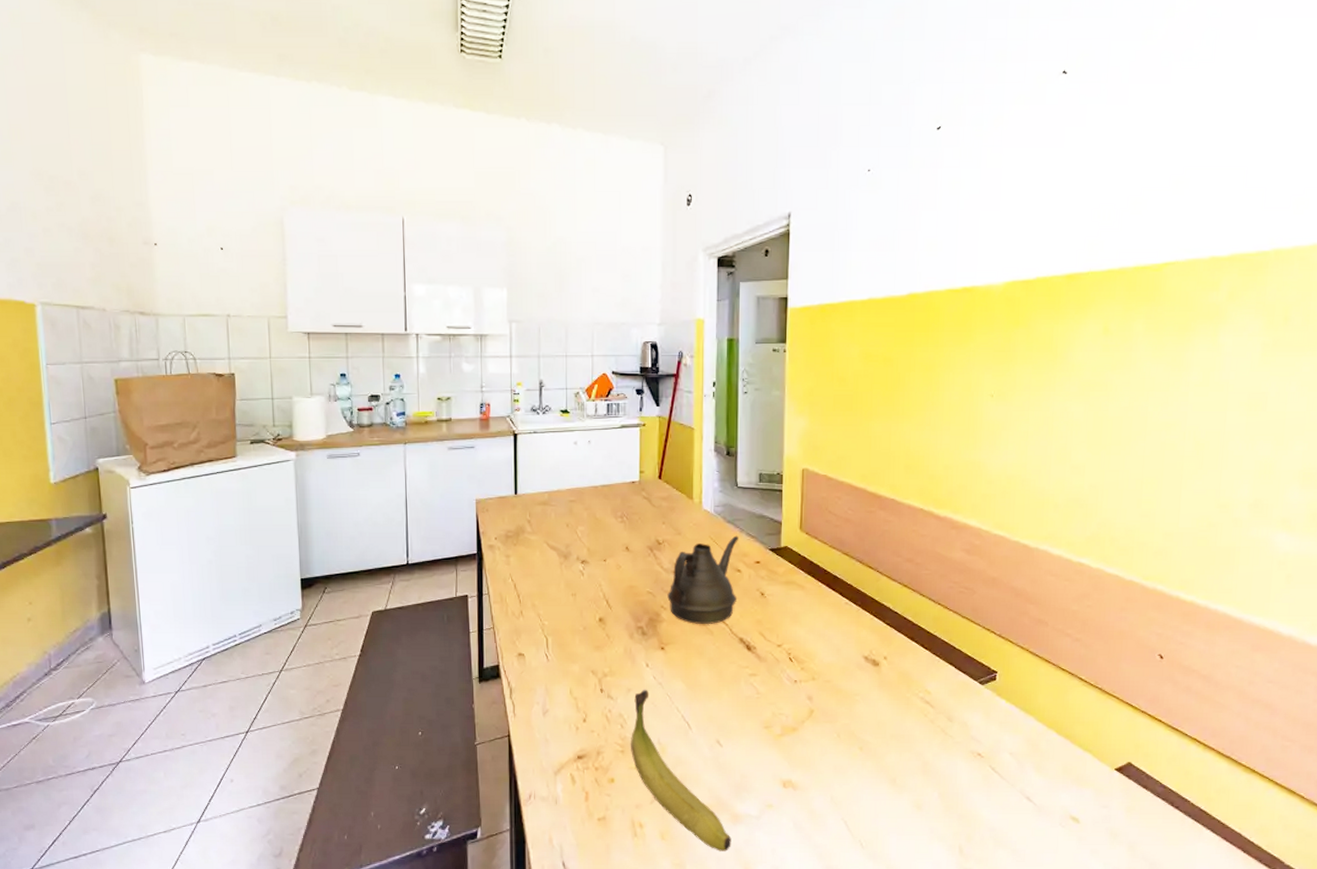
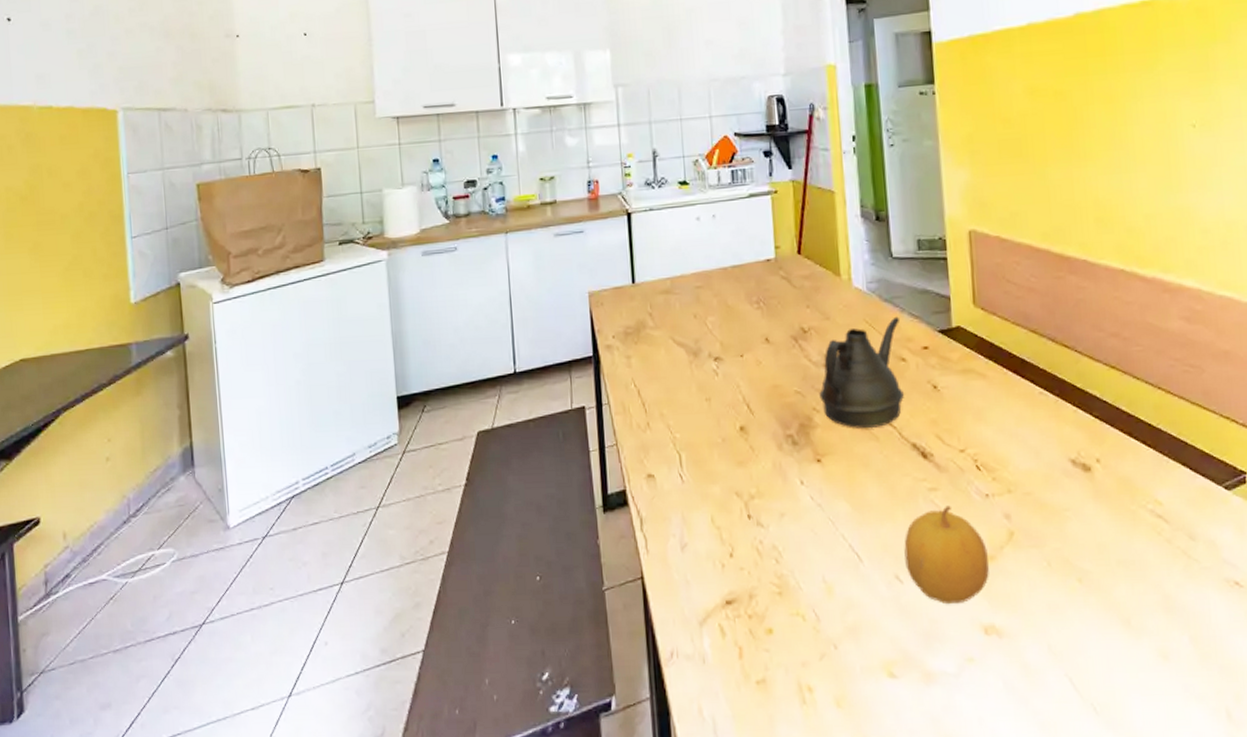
banana: present [630,689,731,851] -> none [788,512,926,722]
fruit: none [726,688,791,764] -> present [904,505,989,605]

